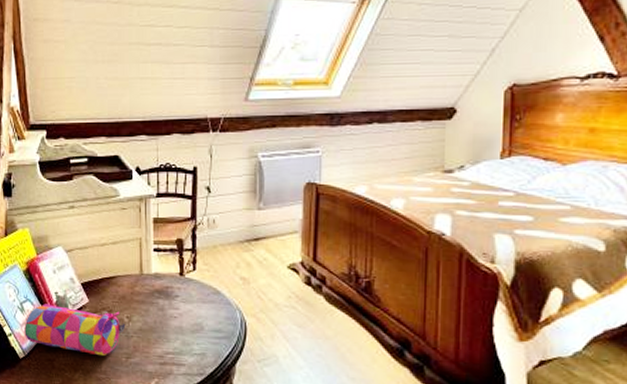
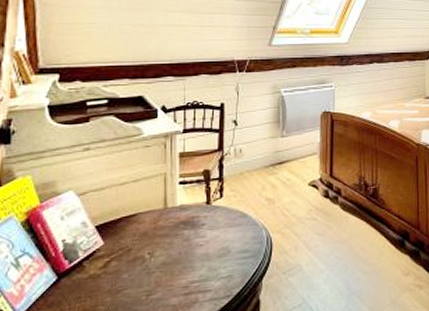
pencil case: present [24,304,126,356] -> none [19,249,147,301]

